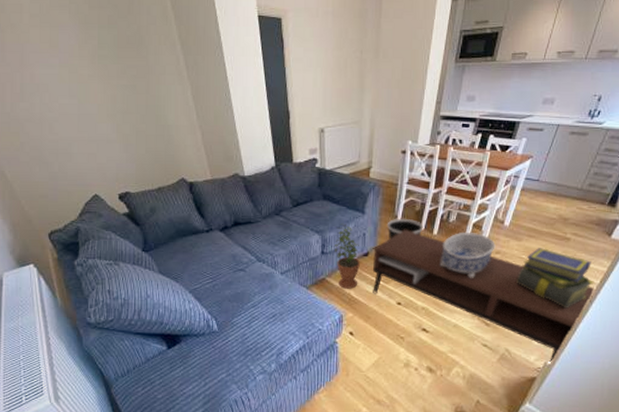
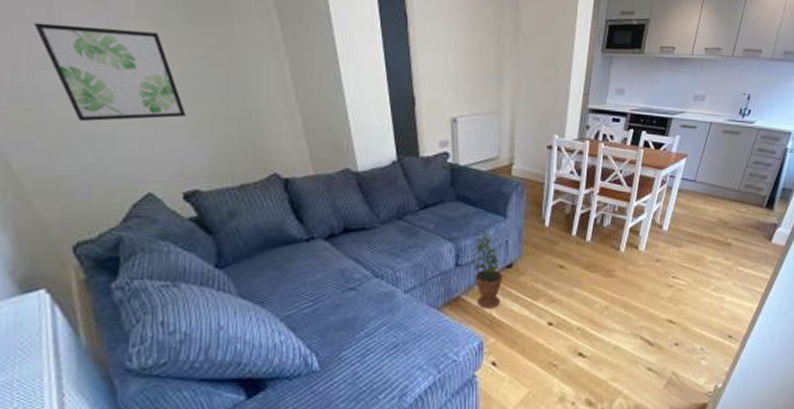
wall art: none [13,65,118,141] -> present [34,22,186,122]
coffee table: present [373,229,594,365] -> none [519,235,760,388]
wastebasket: present [387,218,423,240] -> none [533,222,575,248]
decorative bowl: present [440,233,496,278] -> none [595,239,655,291]
stack of books: present [517,248,595,309] -> none [679,255,759,322]

